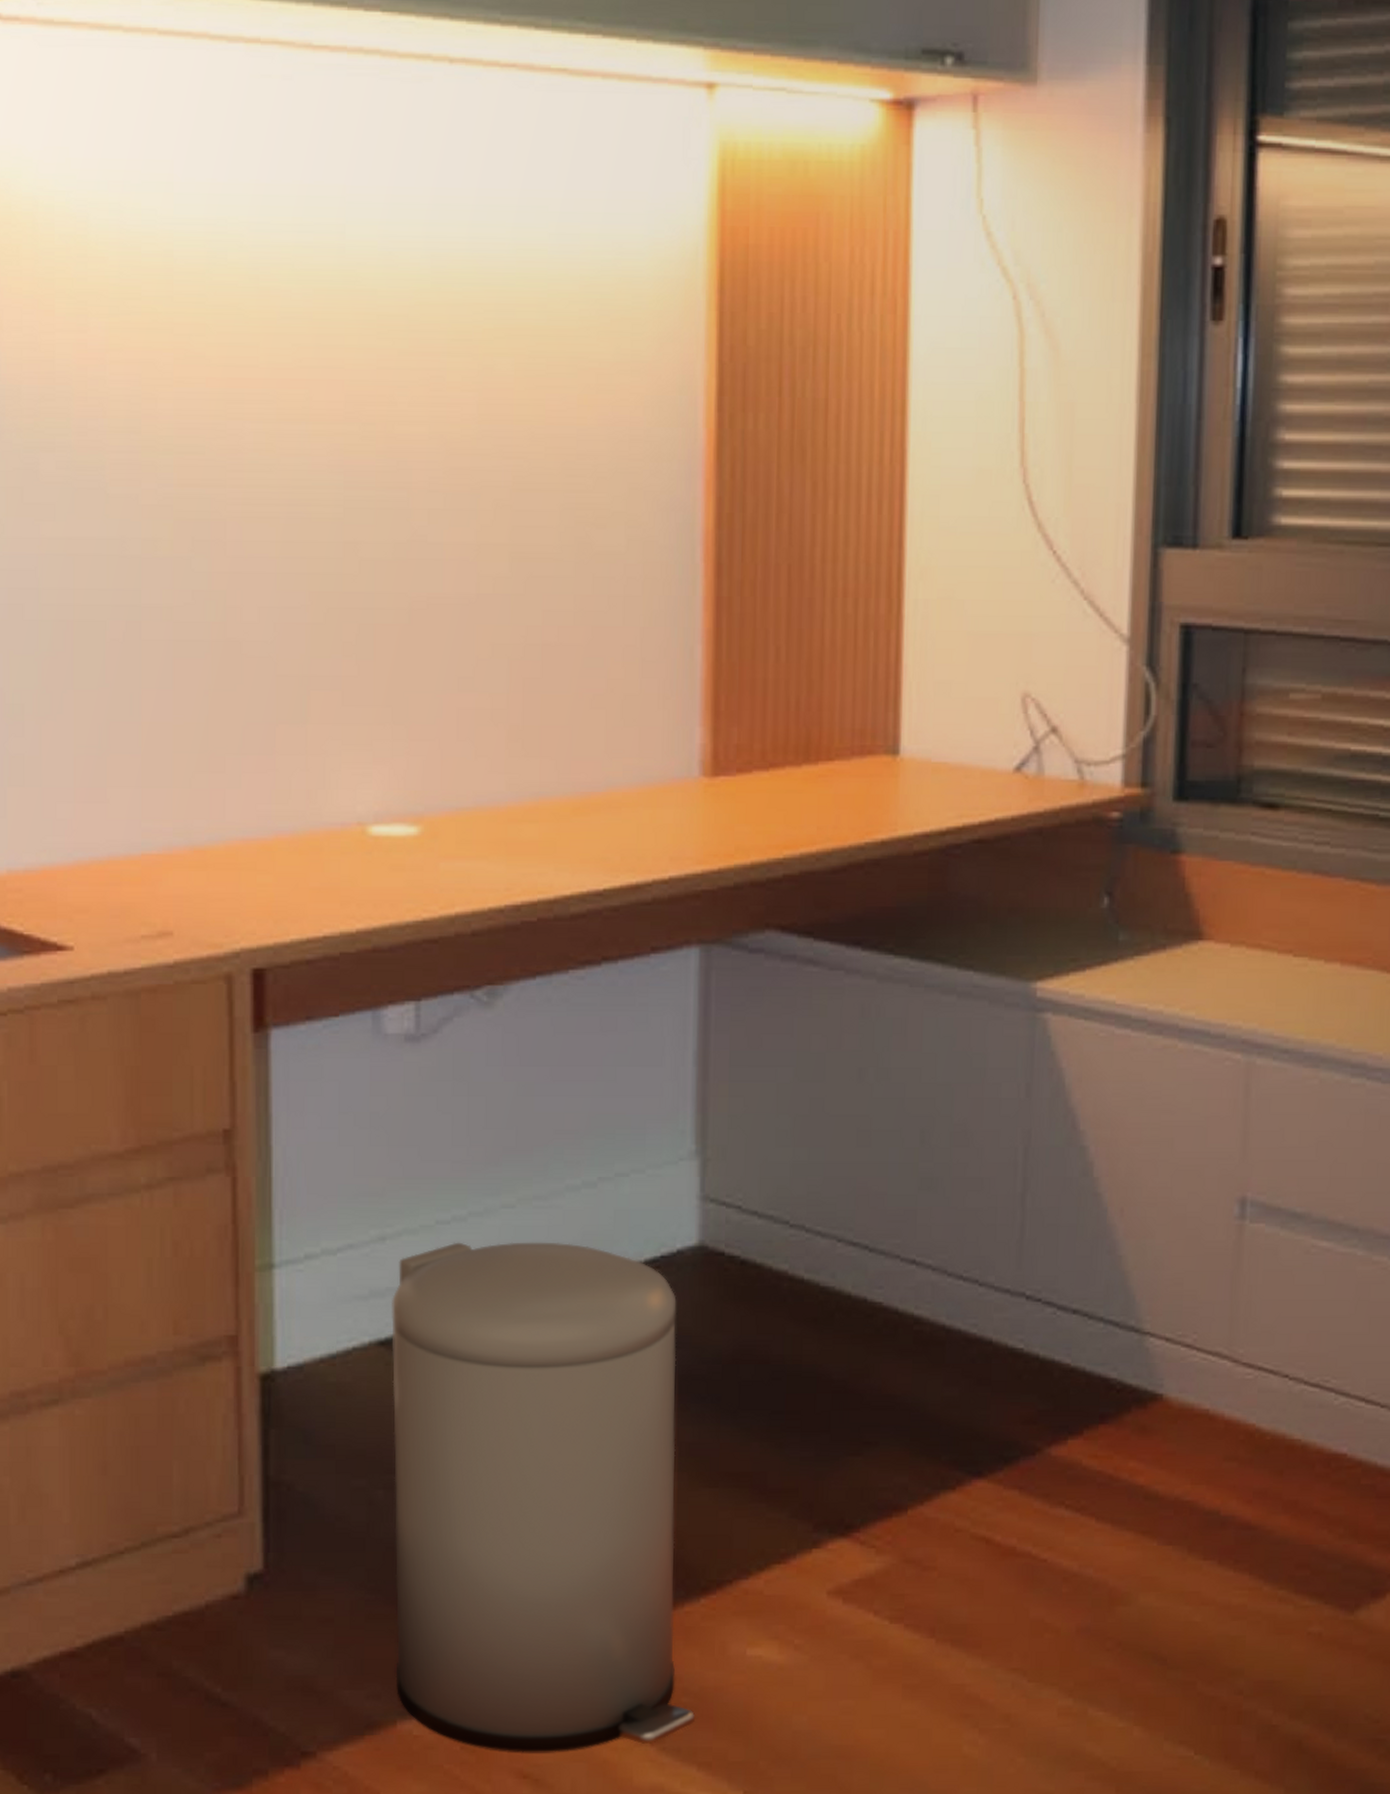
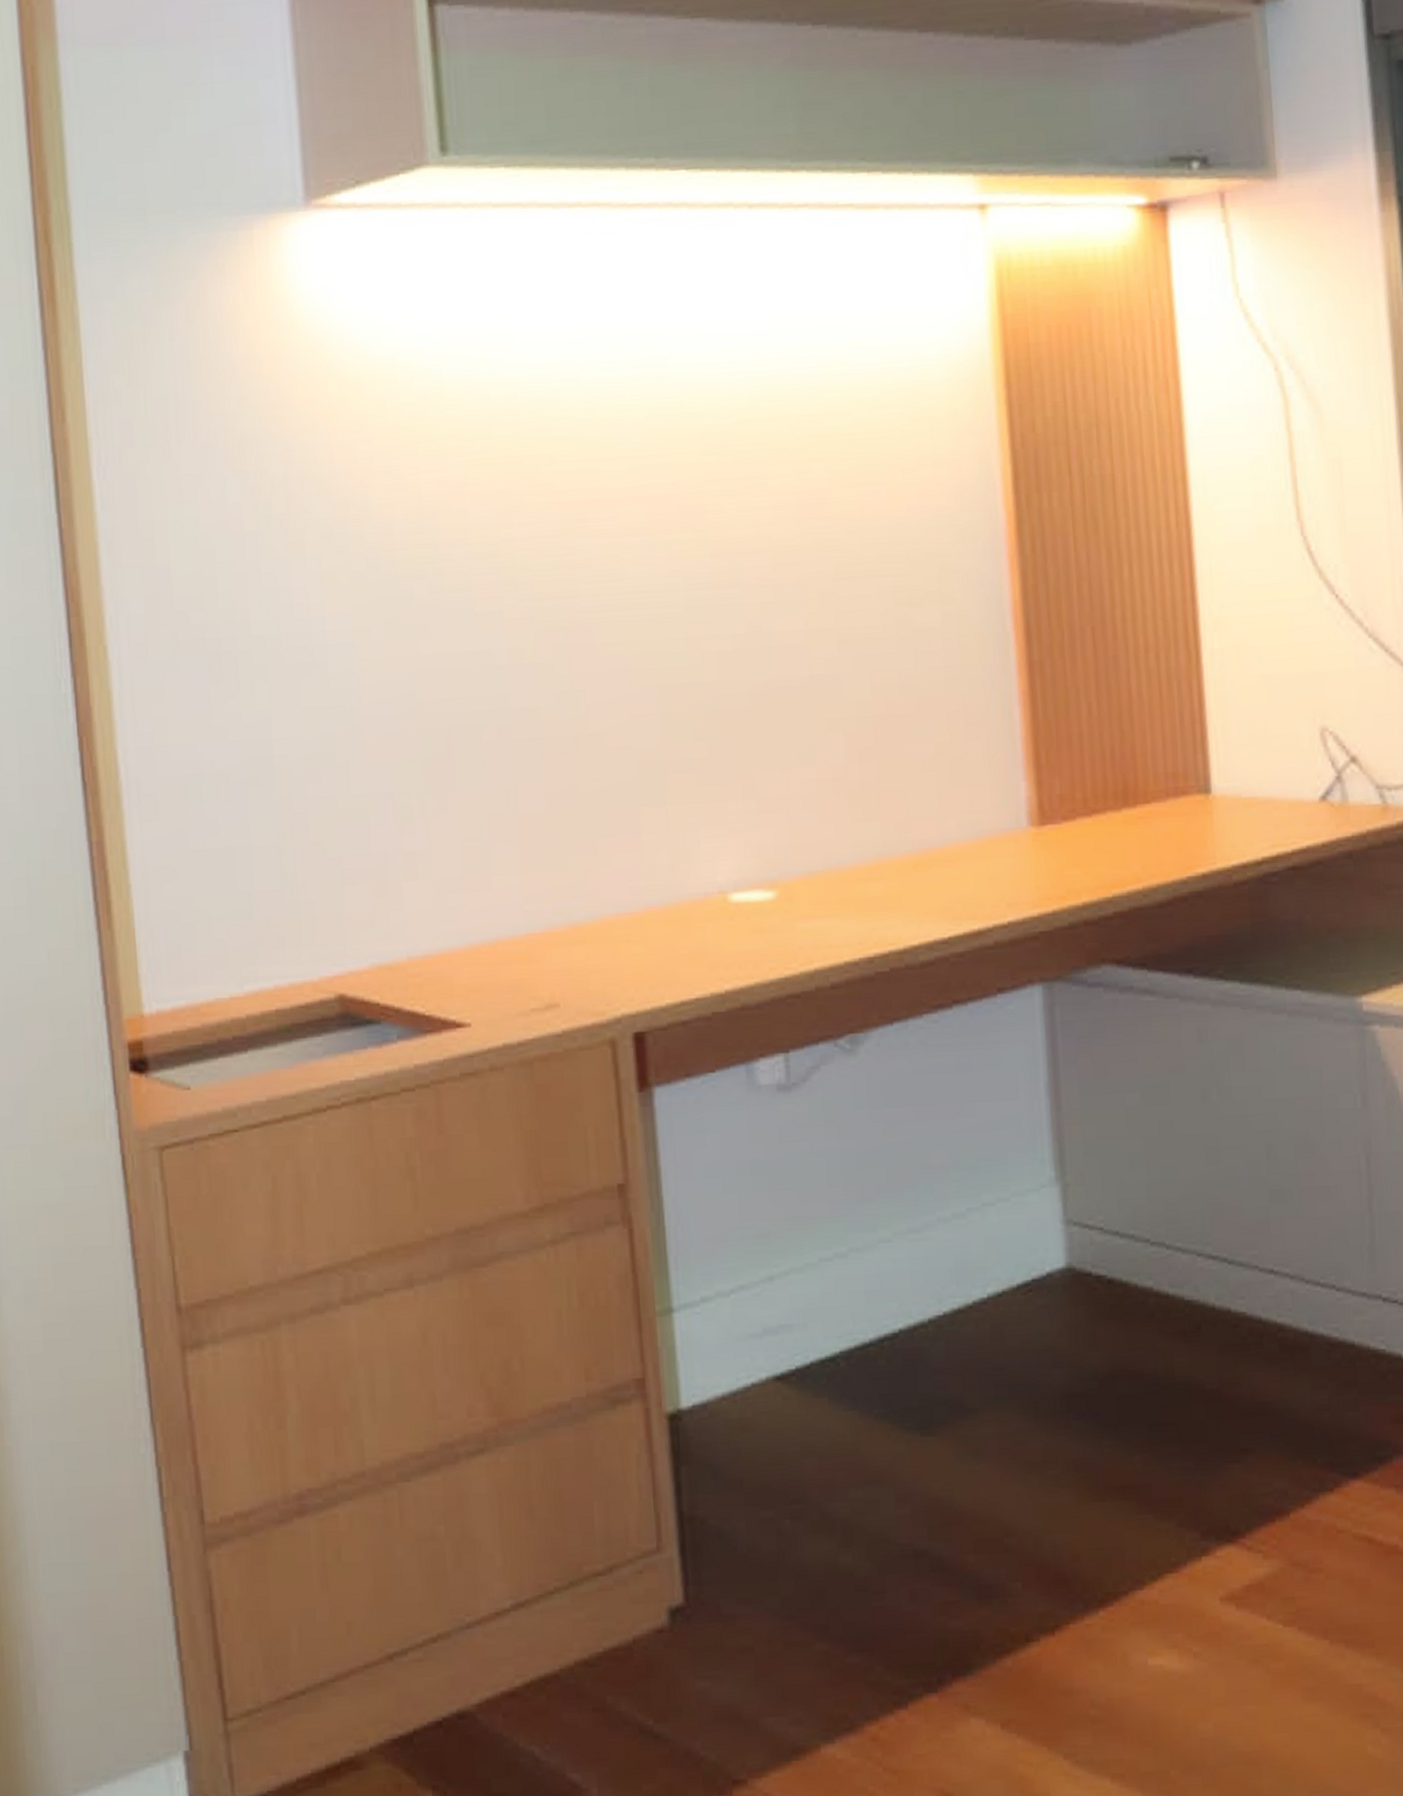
pedal bin: present [391,1242,695,1752] -> none [784,1272,1104,1771]

